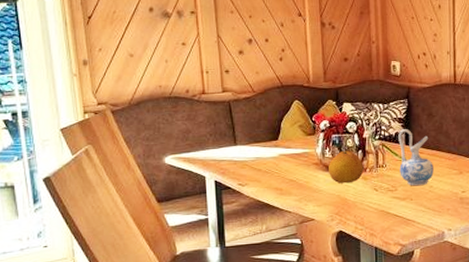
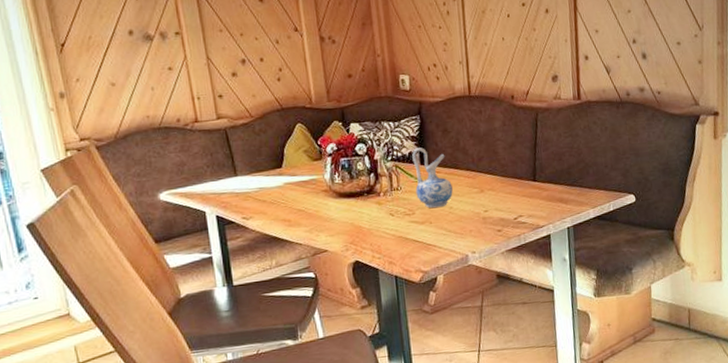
fruit: present [327,150,364,184] -> none [338,174,378,211]

